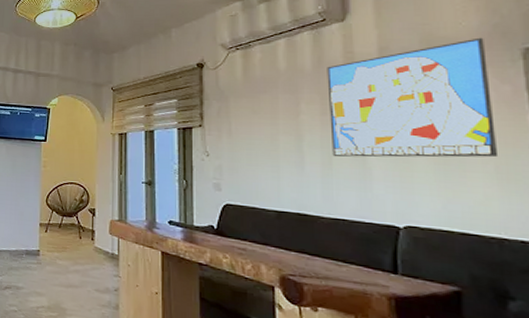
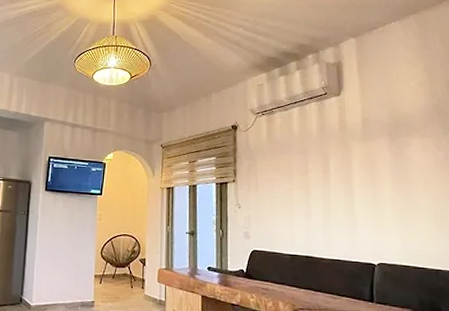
wall art: present [327,37,499,158] -> none [327,114,436,208]

